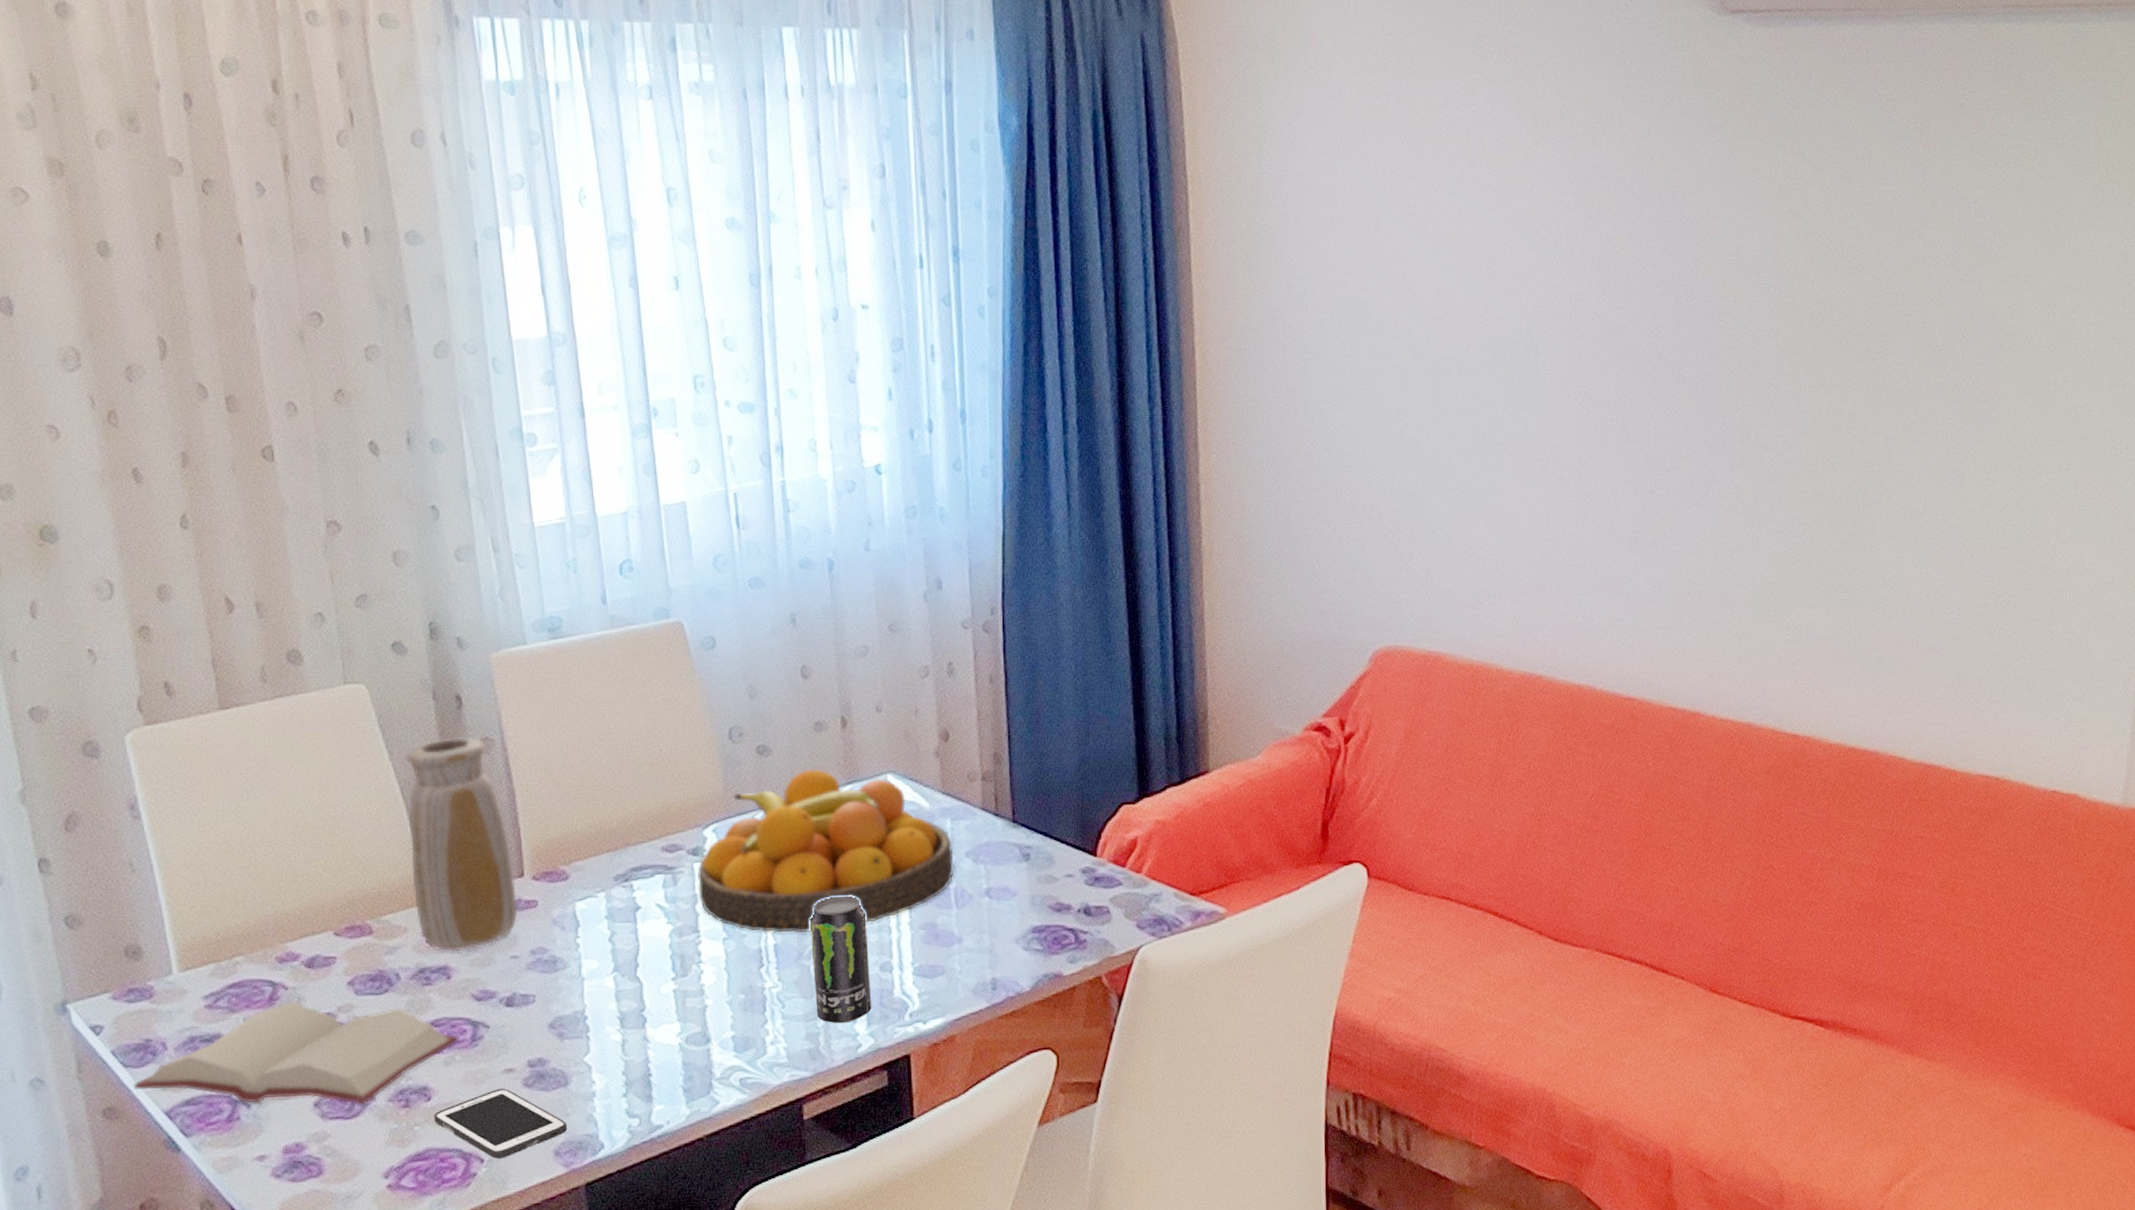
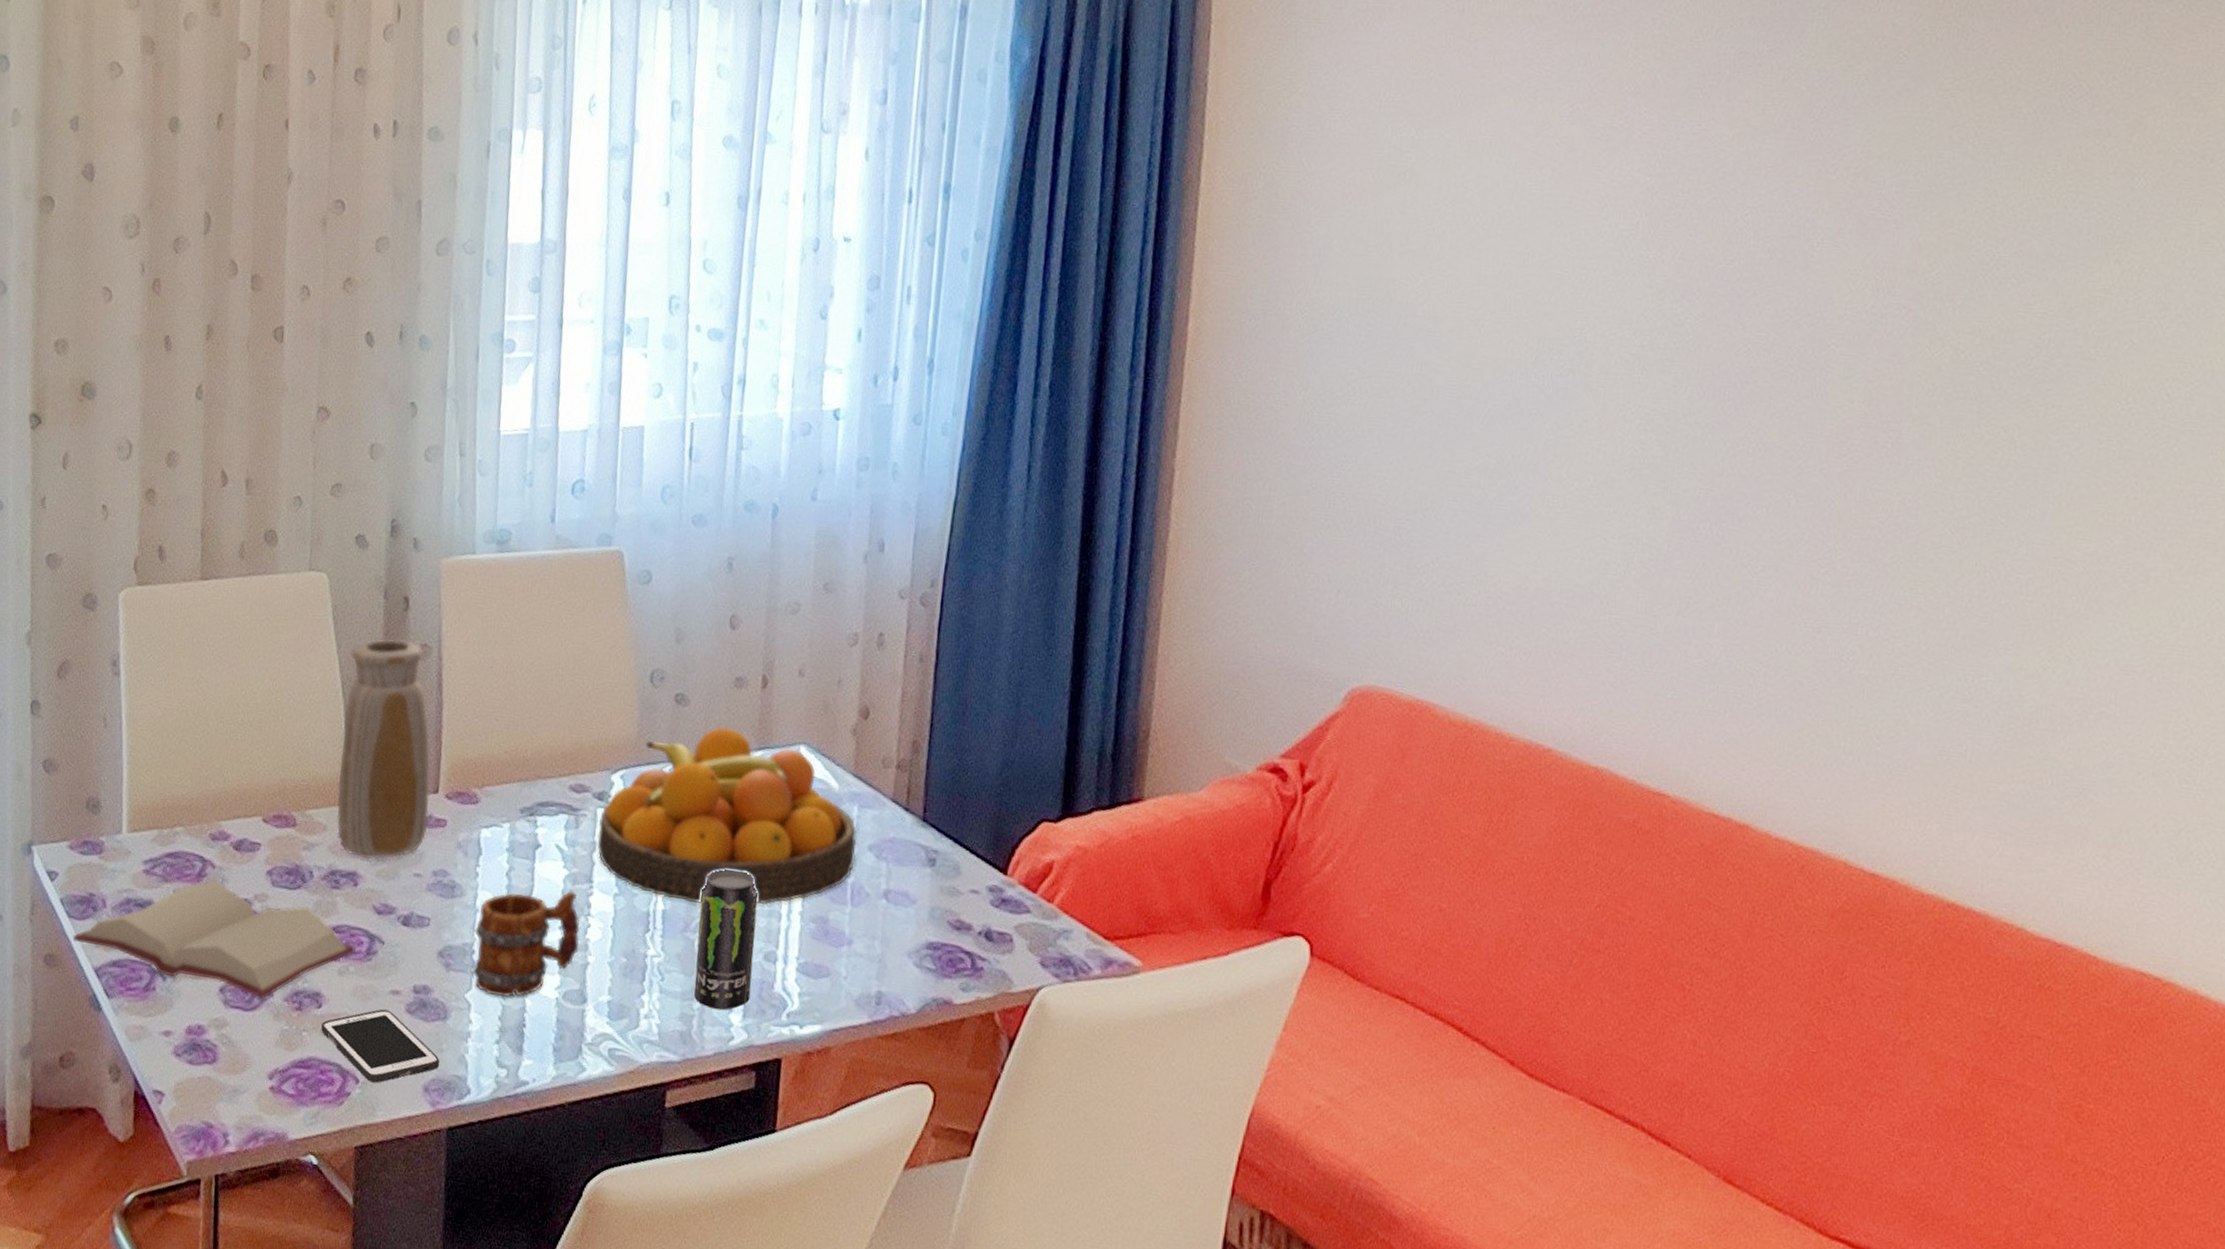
mug: none [584,942,695,1054] -> present [472,890,580,998]

